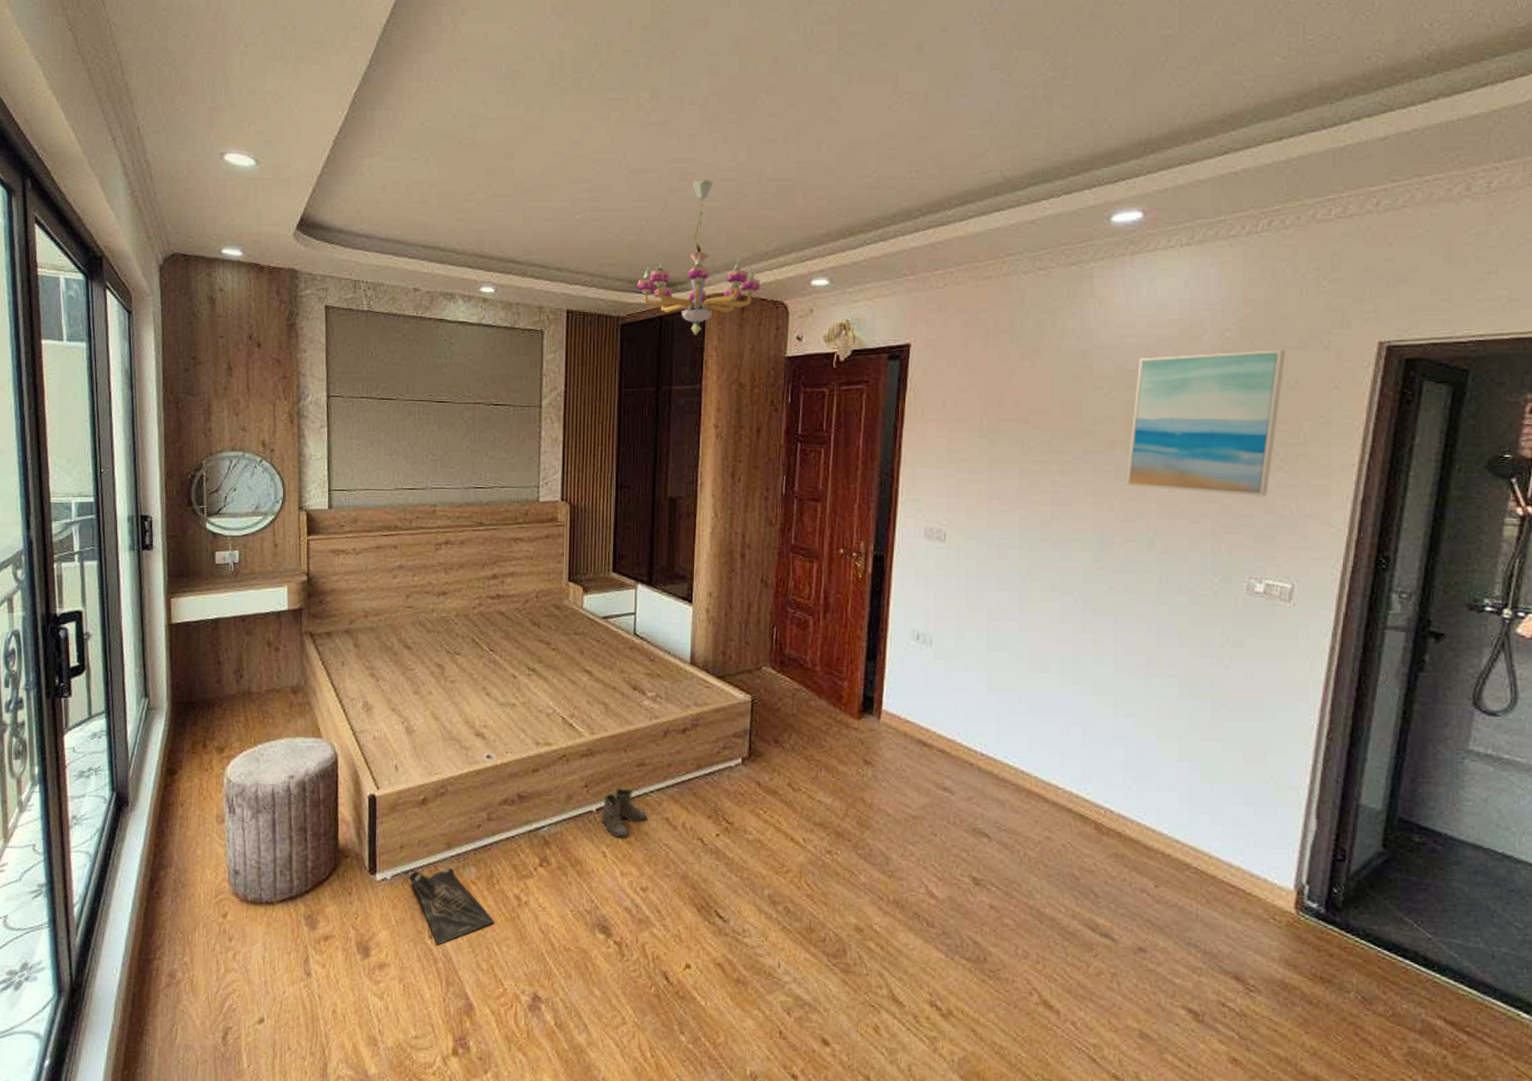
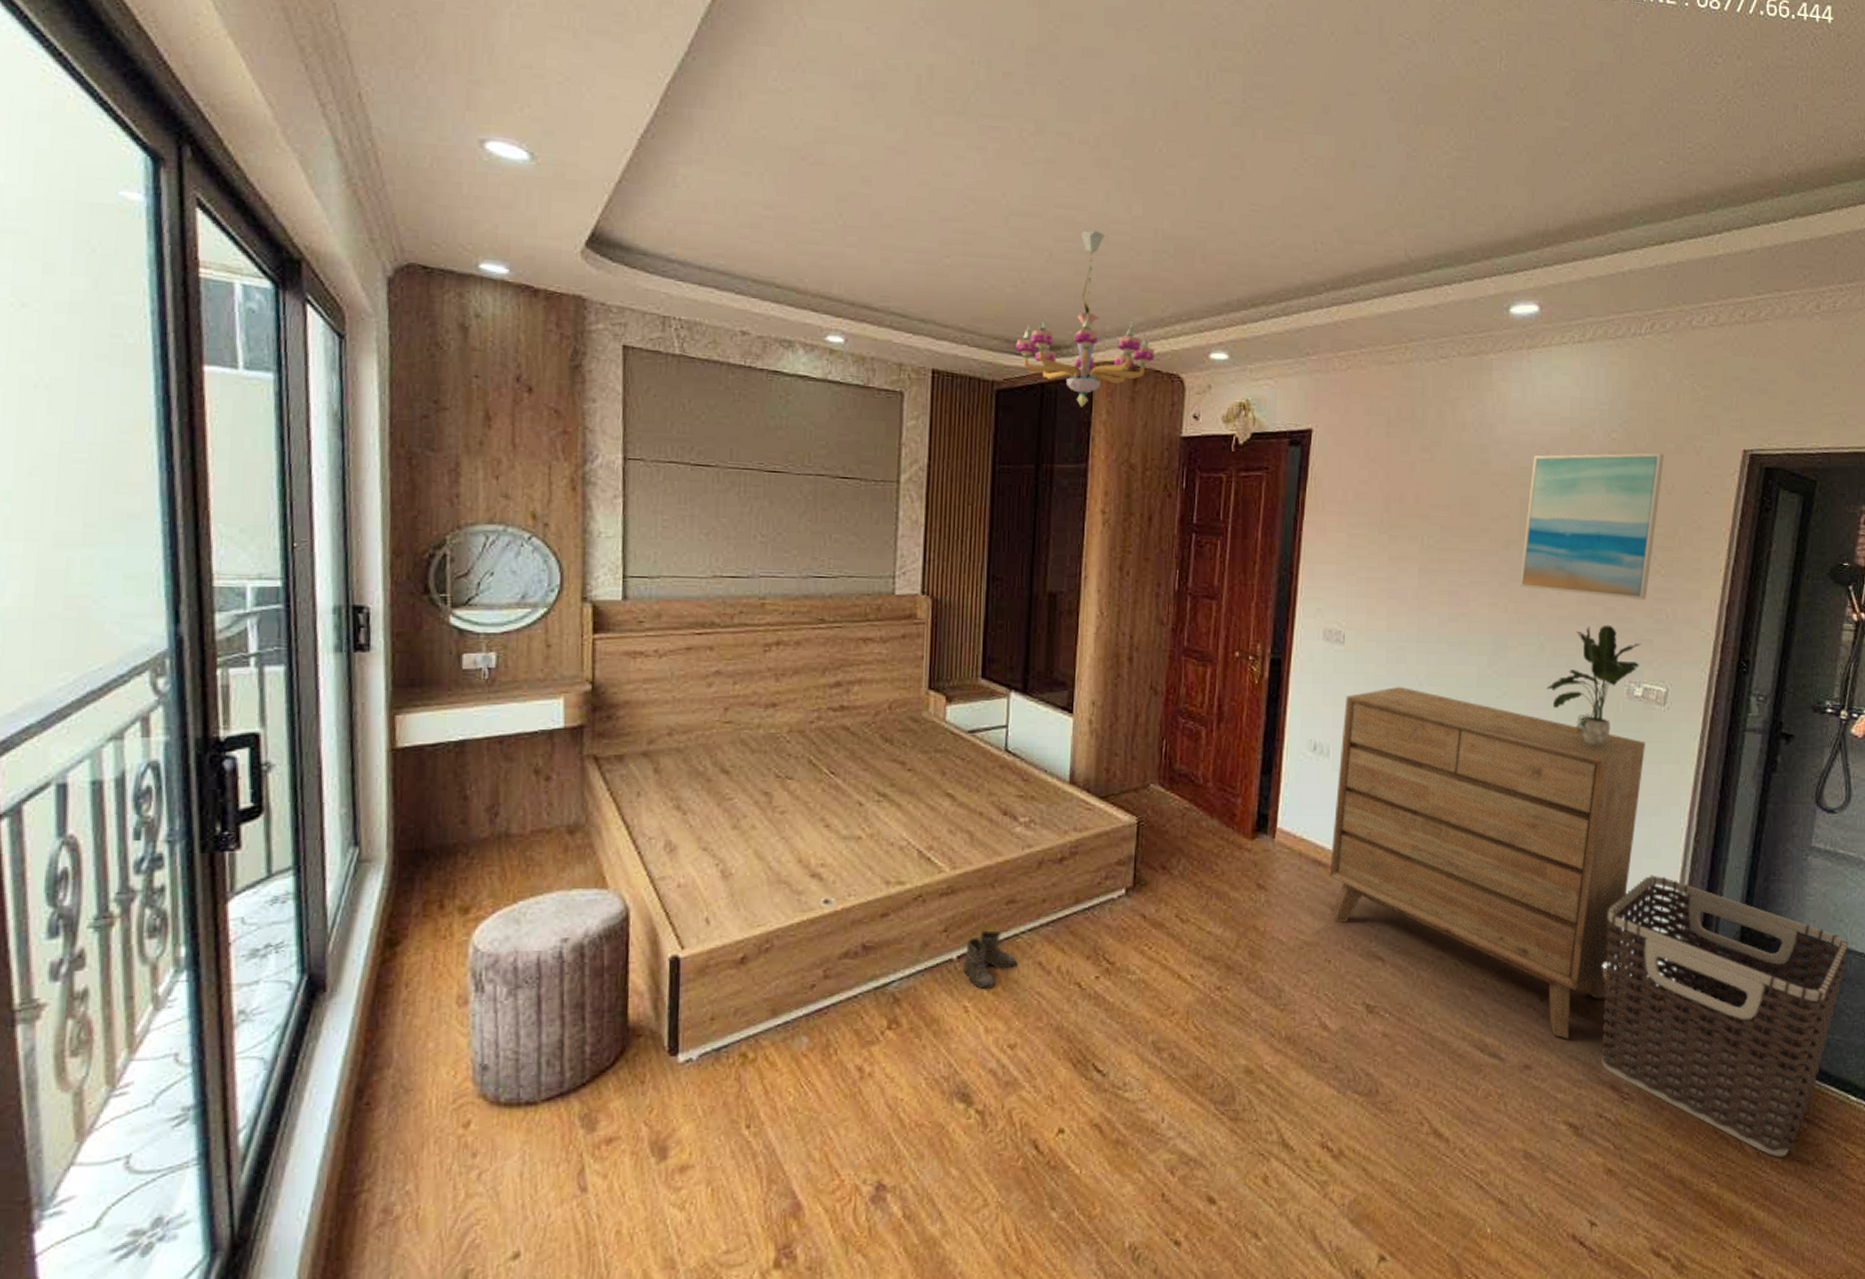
bag: present [408,868,495,945] -> none [720,1040,831,1136]
dresser: none [934,581,1268,927] -> present [1329,686,1645,1039]
potted plant: none [1157,521,1263,642] -> present [1546,625,1642,747]
clothes hamper: none [1223,770,1517,1068] -> present [1601,875,1848,1157]

